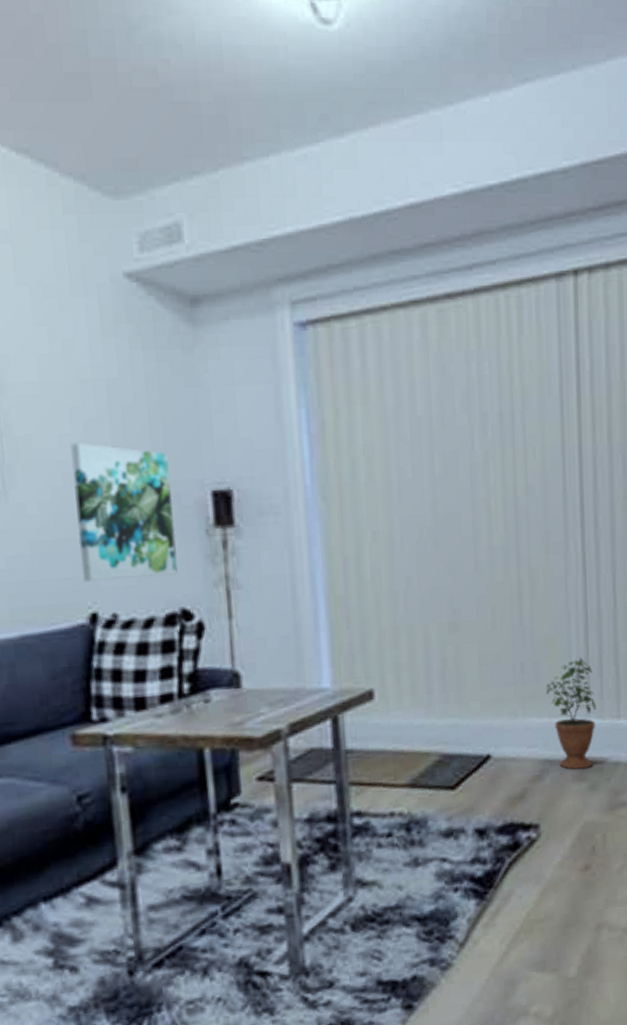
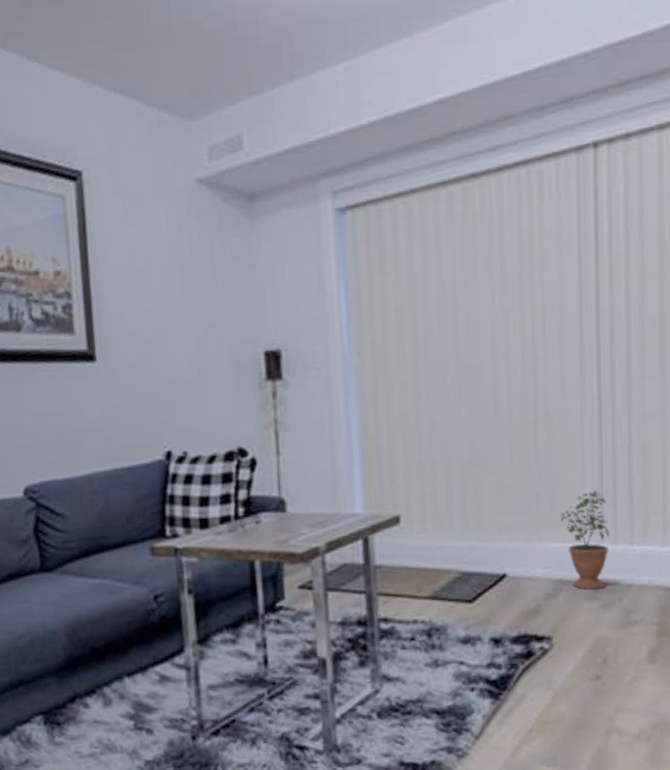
wall art: present [70,442,178,583] -> none [152,316,235,427]

